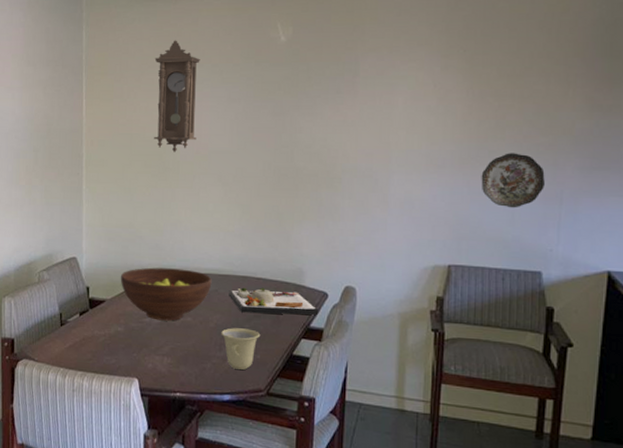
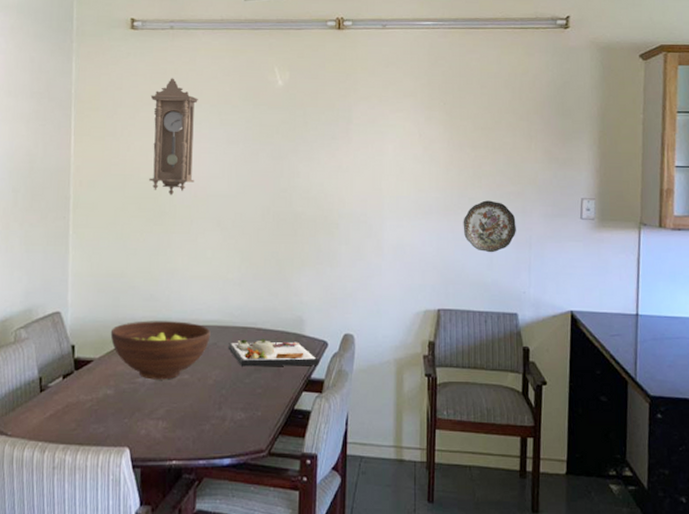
cup: present [221,328,261,370] -> none [220,384,262,429]

